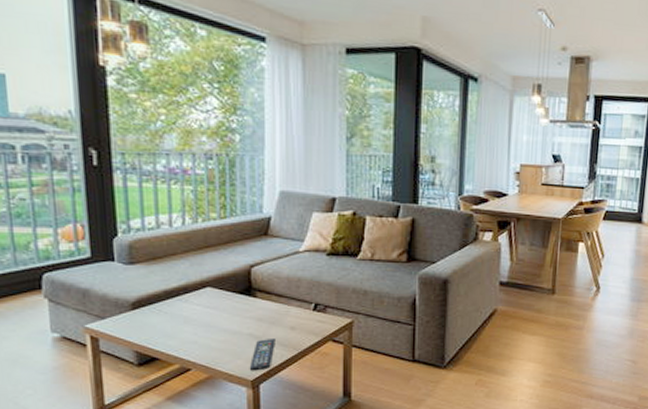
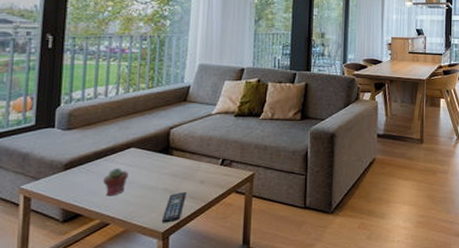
potted succulent: none [178,310,207,340] -> present [103,168,129,197]

